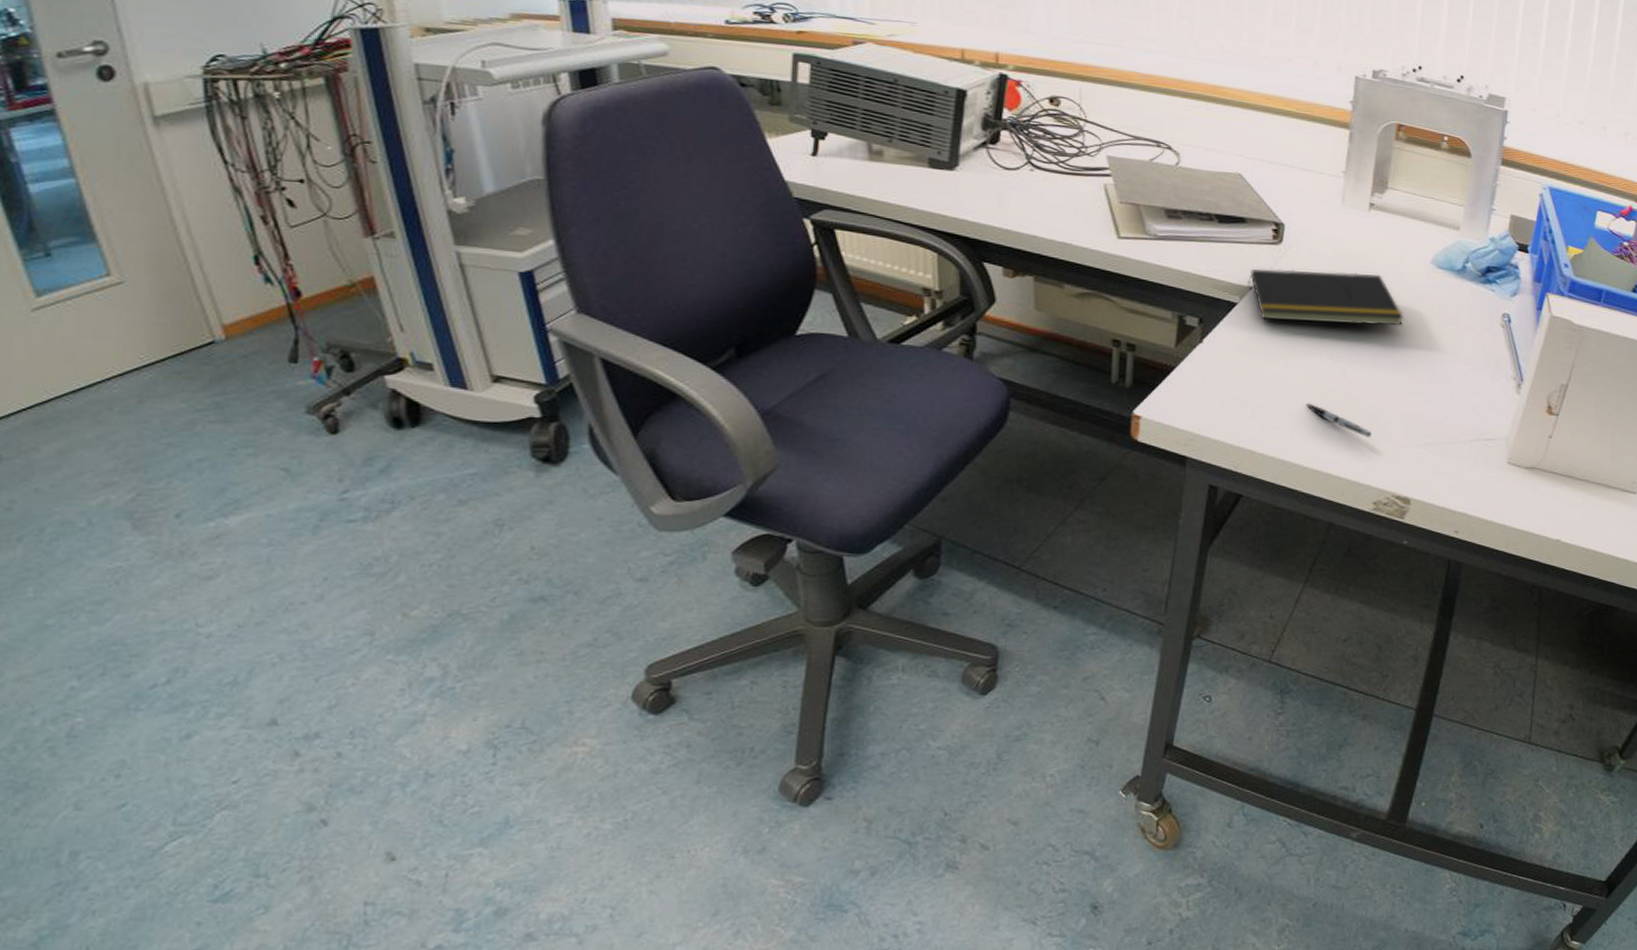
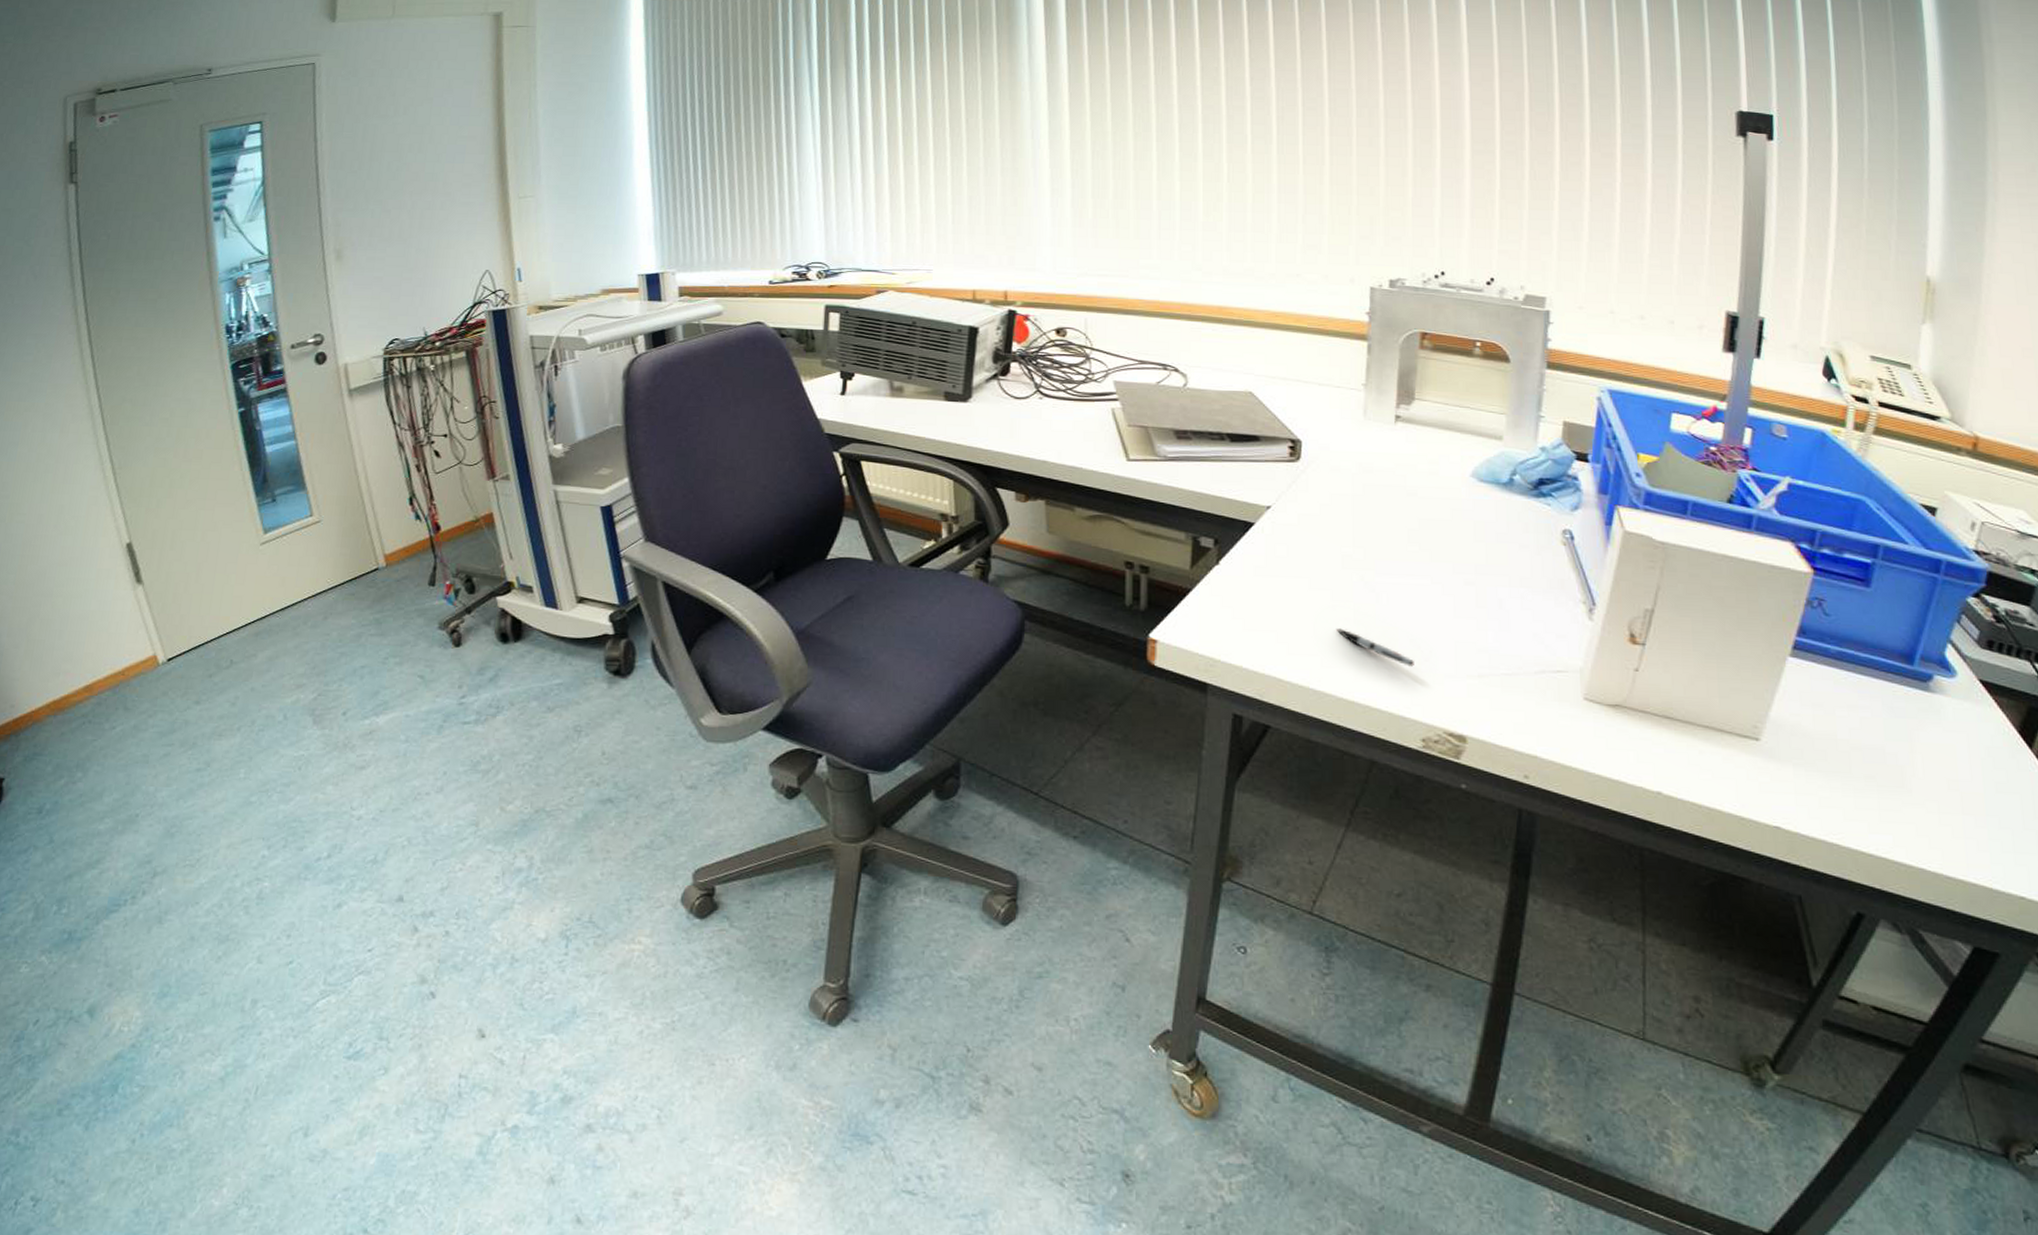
notepad: present [1248,268,1404,326] -> none [1265,487,1443,545]

